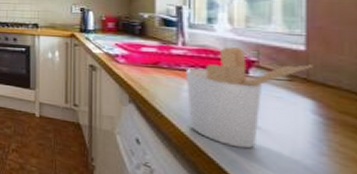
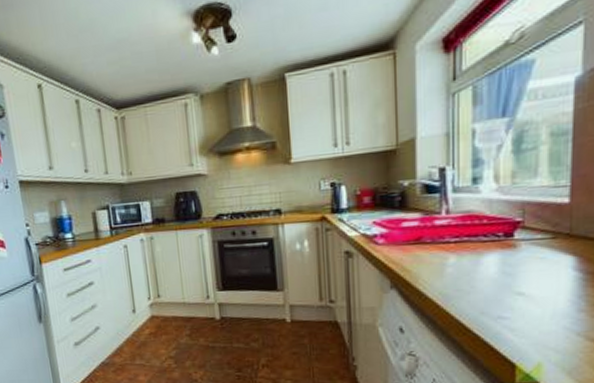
utensil holder: present [185,46,313,149] -> none [450,207,576,319]

